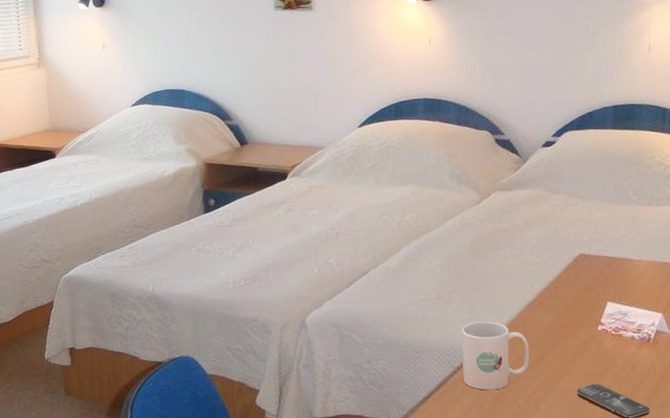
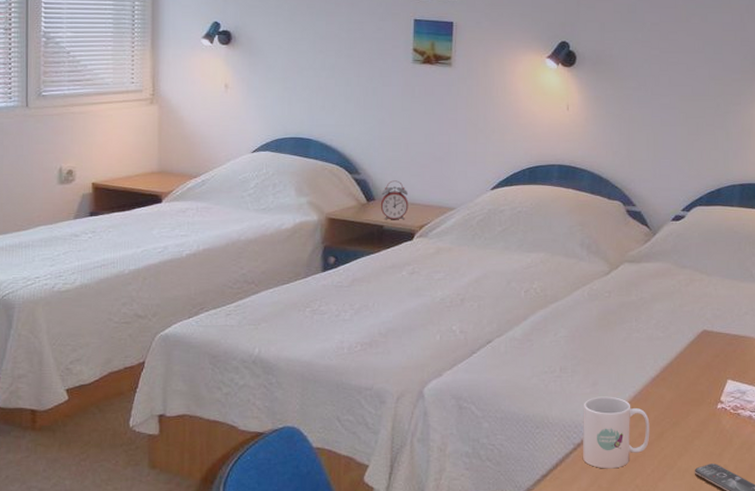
alarm clock: none [253,124,280,162] -> present [380,180,409,220]

